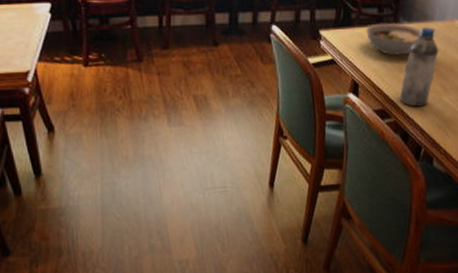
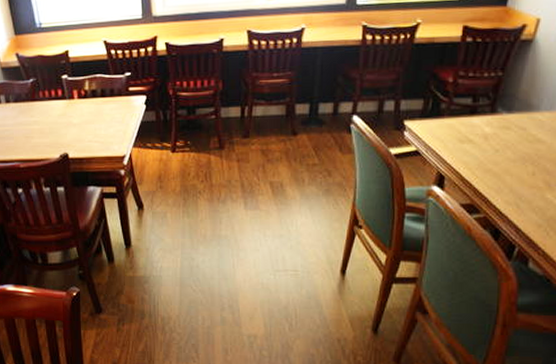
bowl: present [365,22,422,56] -> none [456,113,524,148]
water bottle: present [399,27,439,107] -> none [492,118,544,203]

